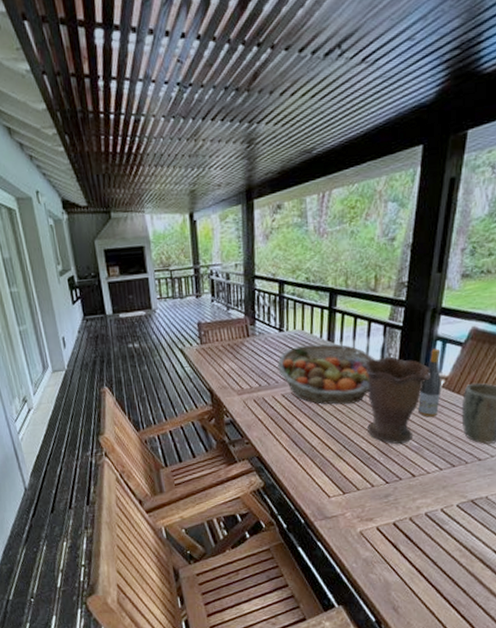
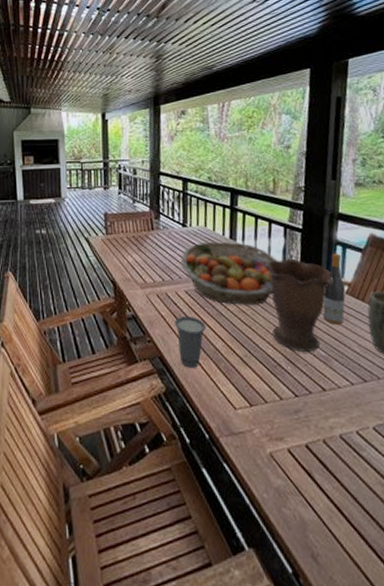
cup: none [272,418,302,465] -> present [175,317,206,368]

